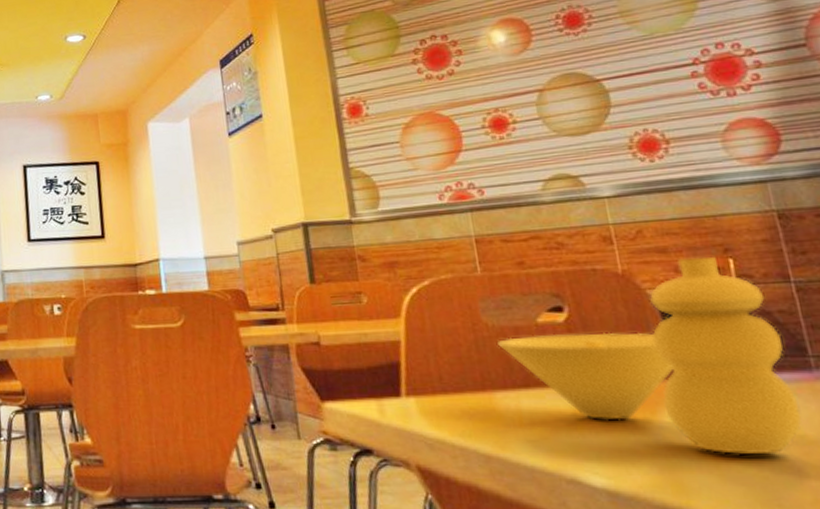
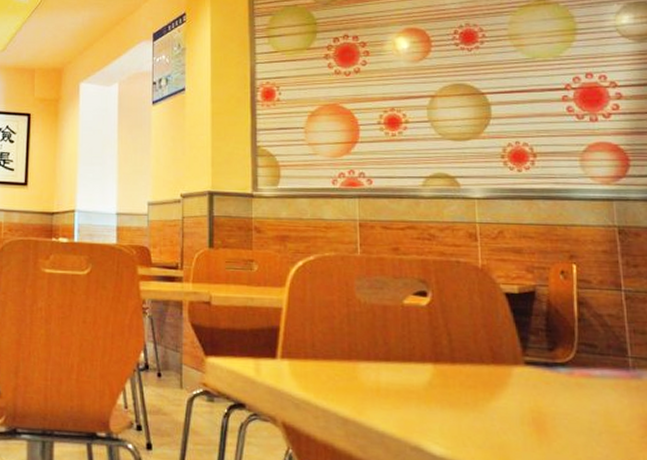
condiment set: present [496,256,803,455] -> none [366,259,616,440]

